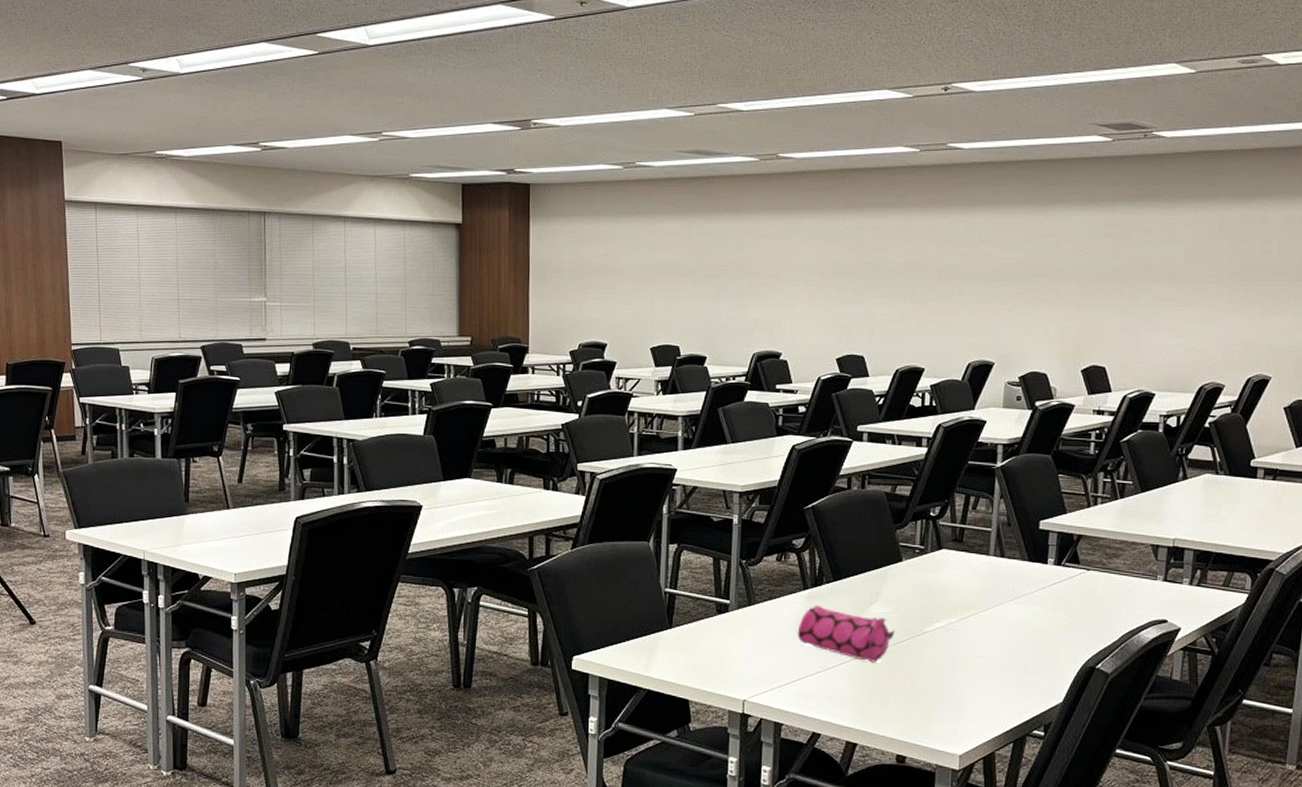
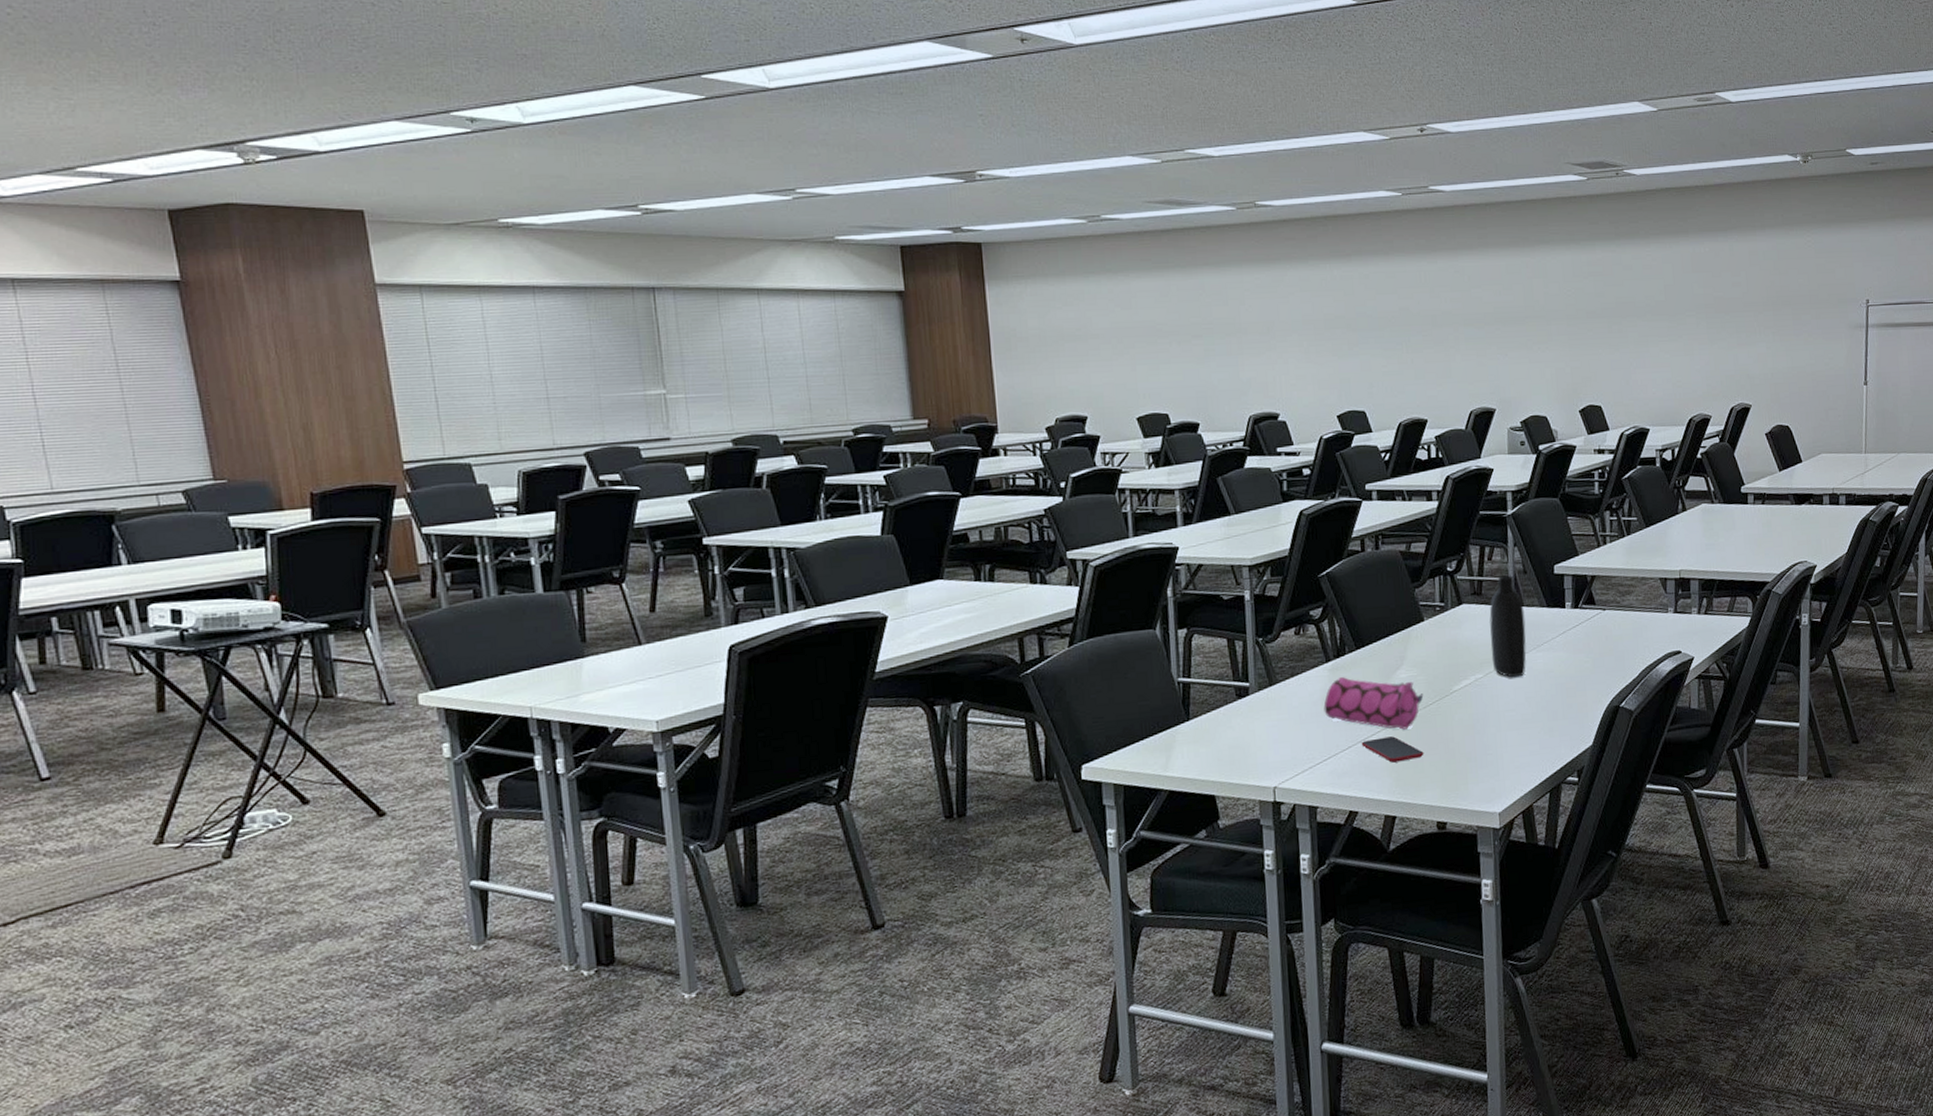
smartphone: none [830,667,890,693] -> present [1361,736,1424,763]
bottle: none [966,526,1005,626] -> present [1489,575,1526,678]

